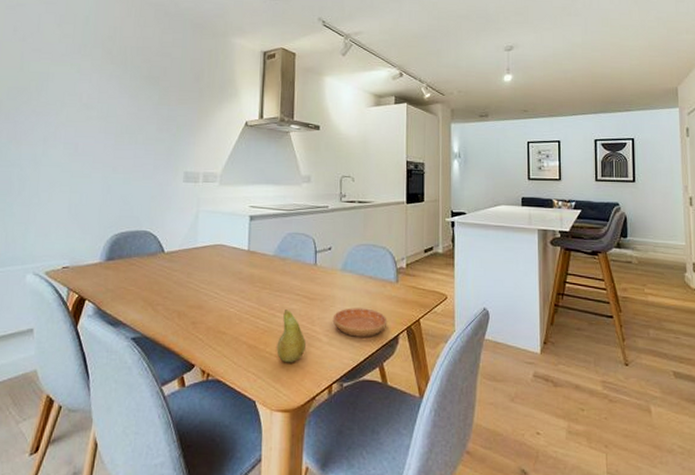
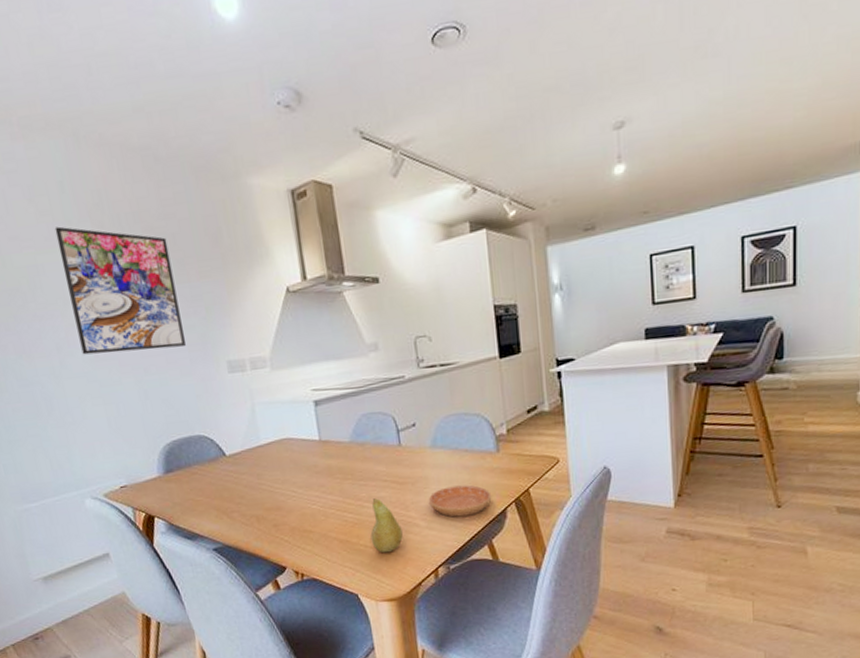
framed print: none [64,47,159,154] -> present [54,226,187,355]

